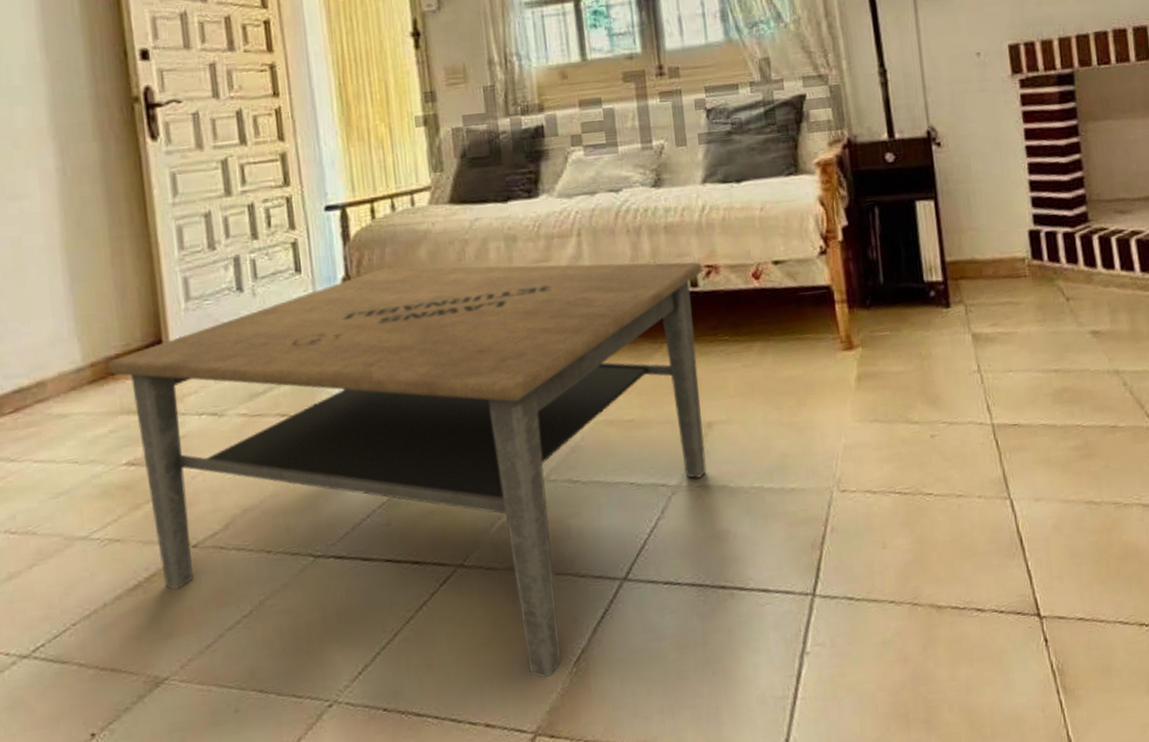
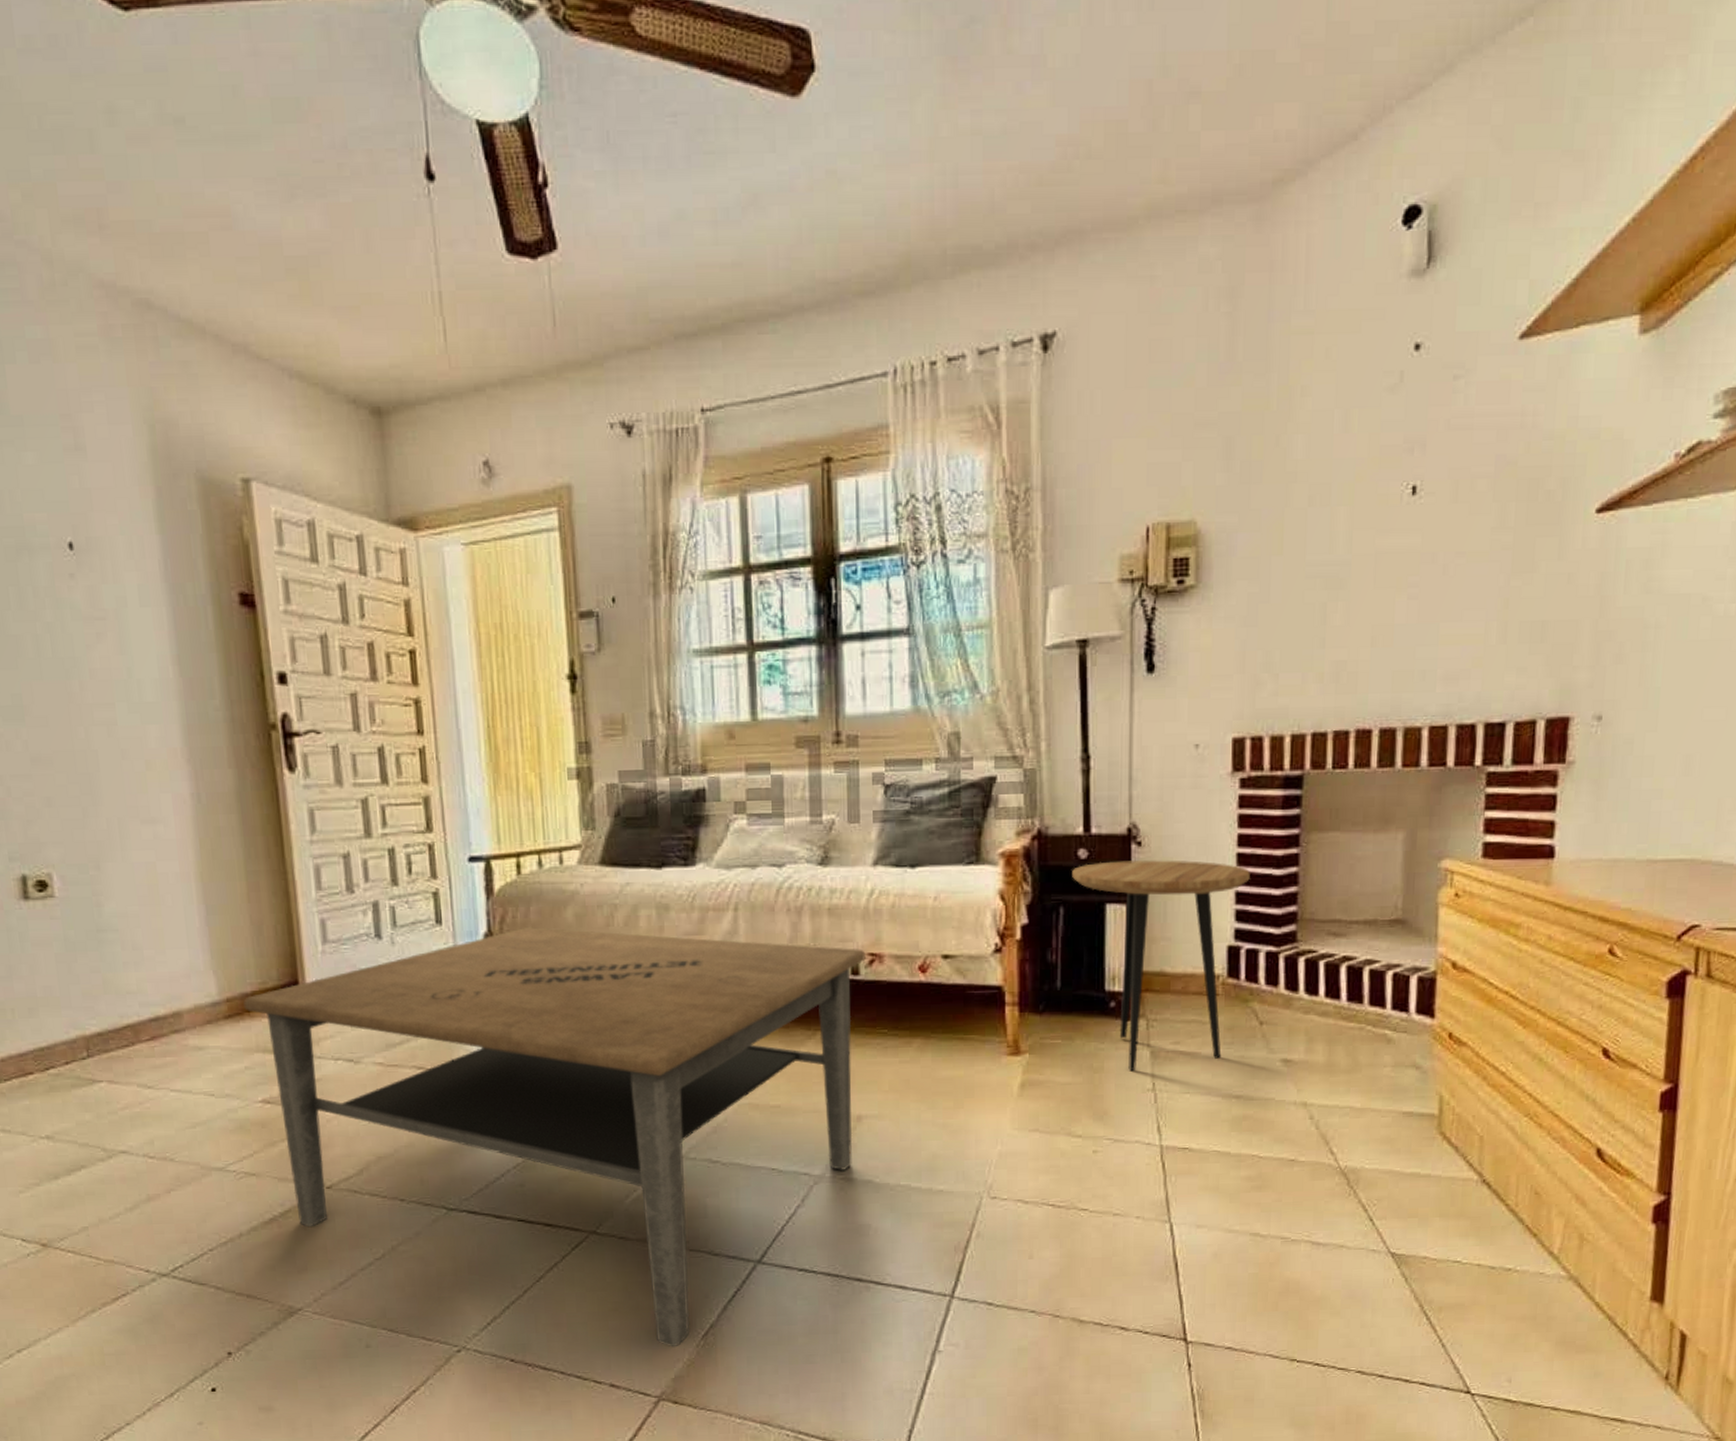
side table: none [882,156,1040,356] -> present [1072,859,1250,1072]

